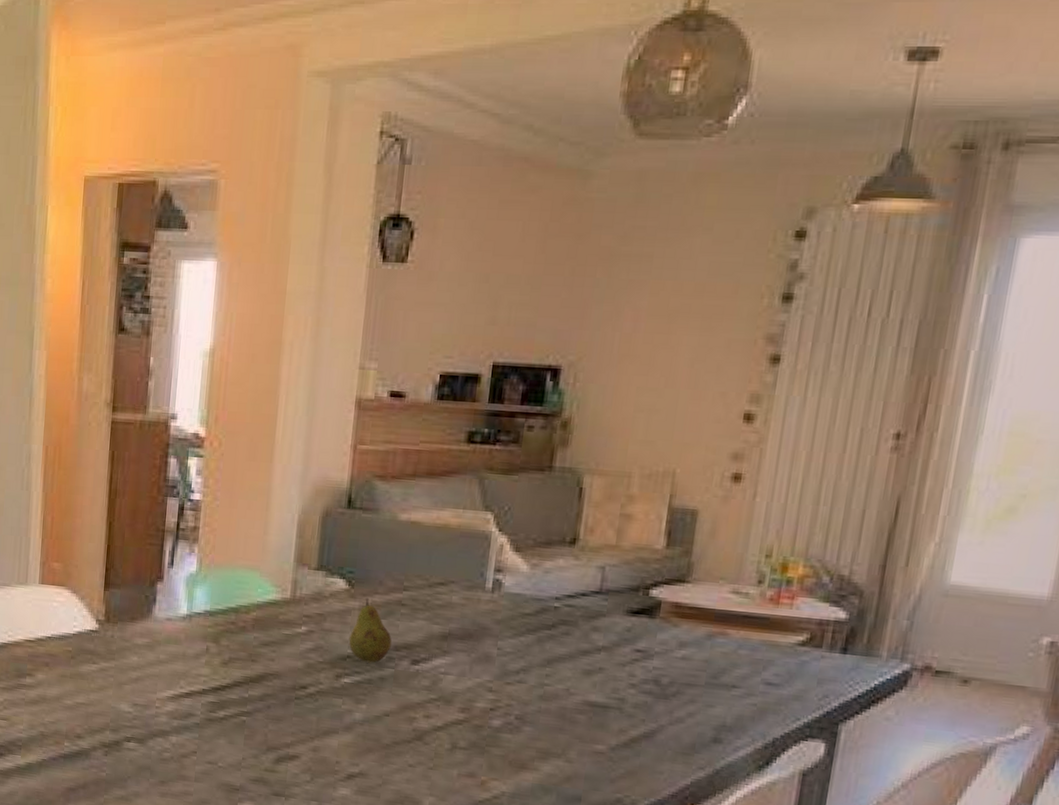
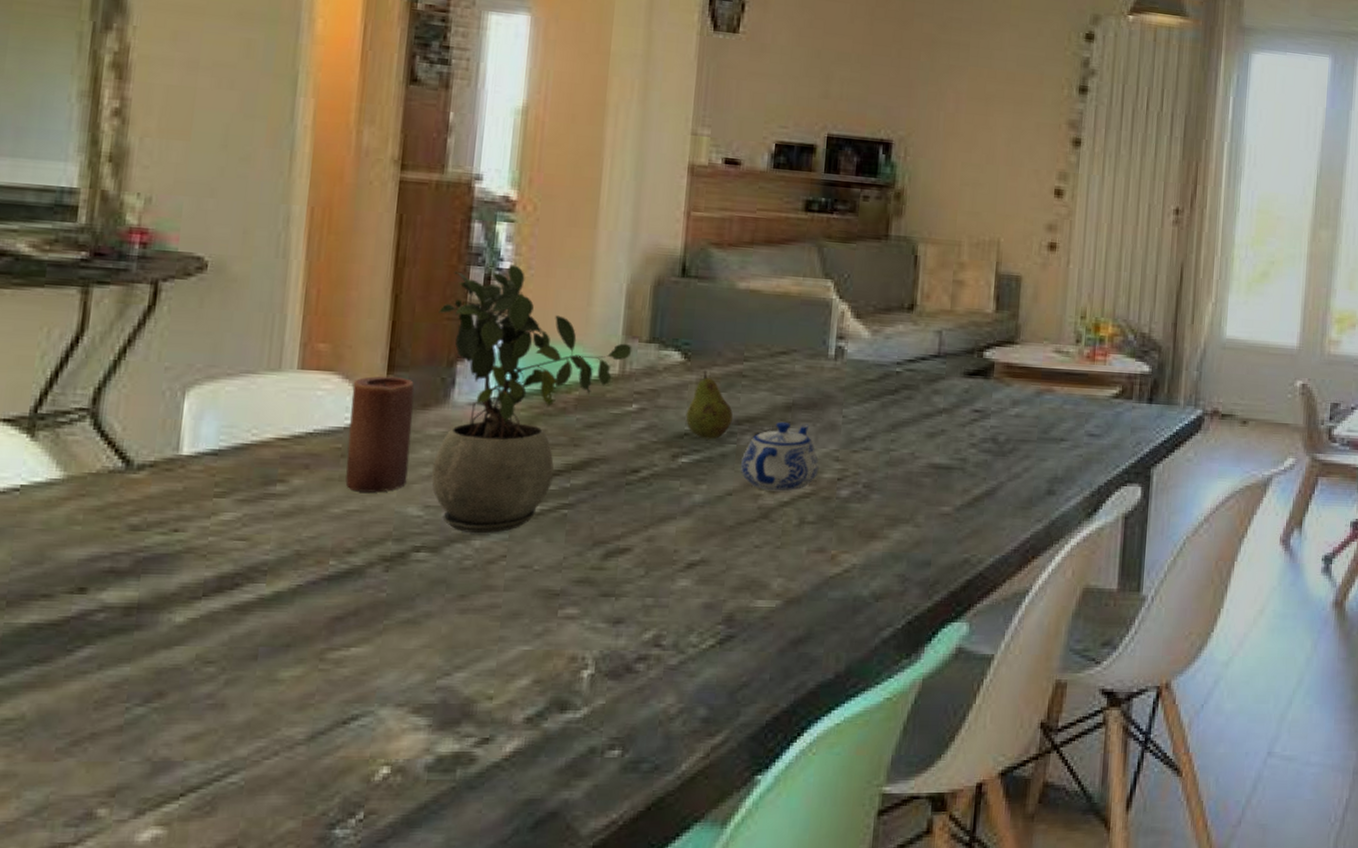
candle: none [75,592,125,690] -> present [345,376,415,493]
potted plant: none [138,496,303,732] -> present [432,265,633,533]
teapot: none [397,650,473,717] -> present [740,421,819,492]

